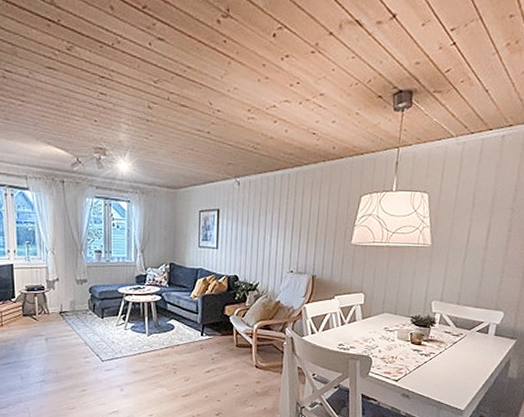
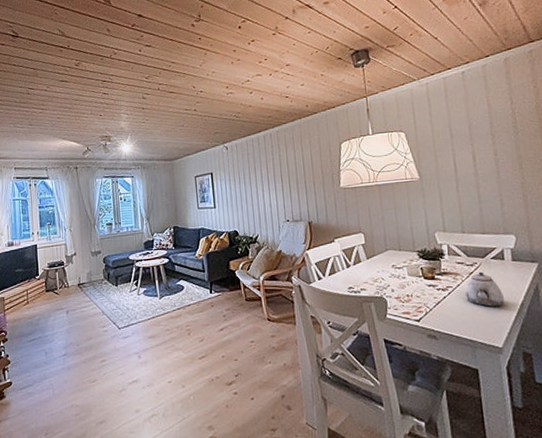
teapot: none [444,343,479,375] -> present [464,272,505,307]

